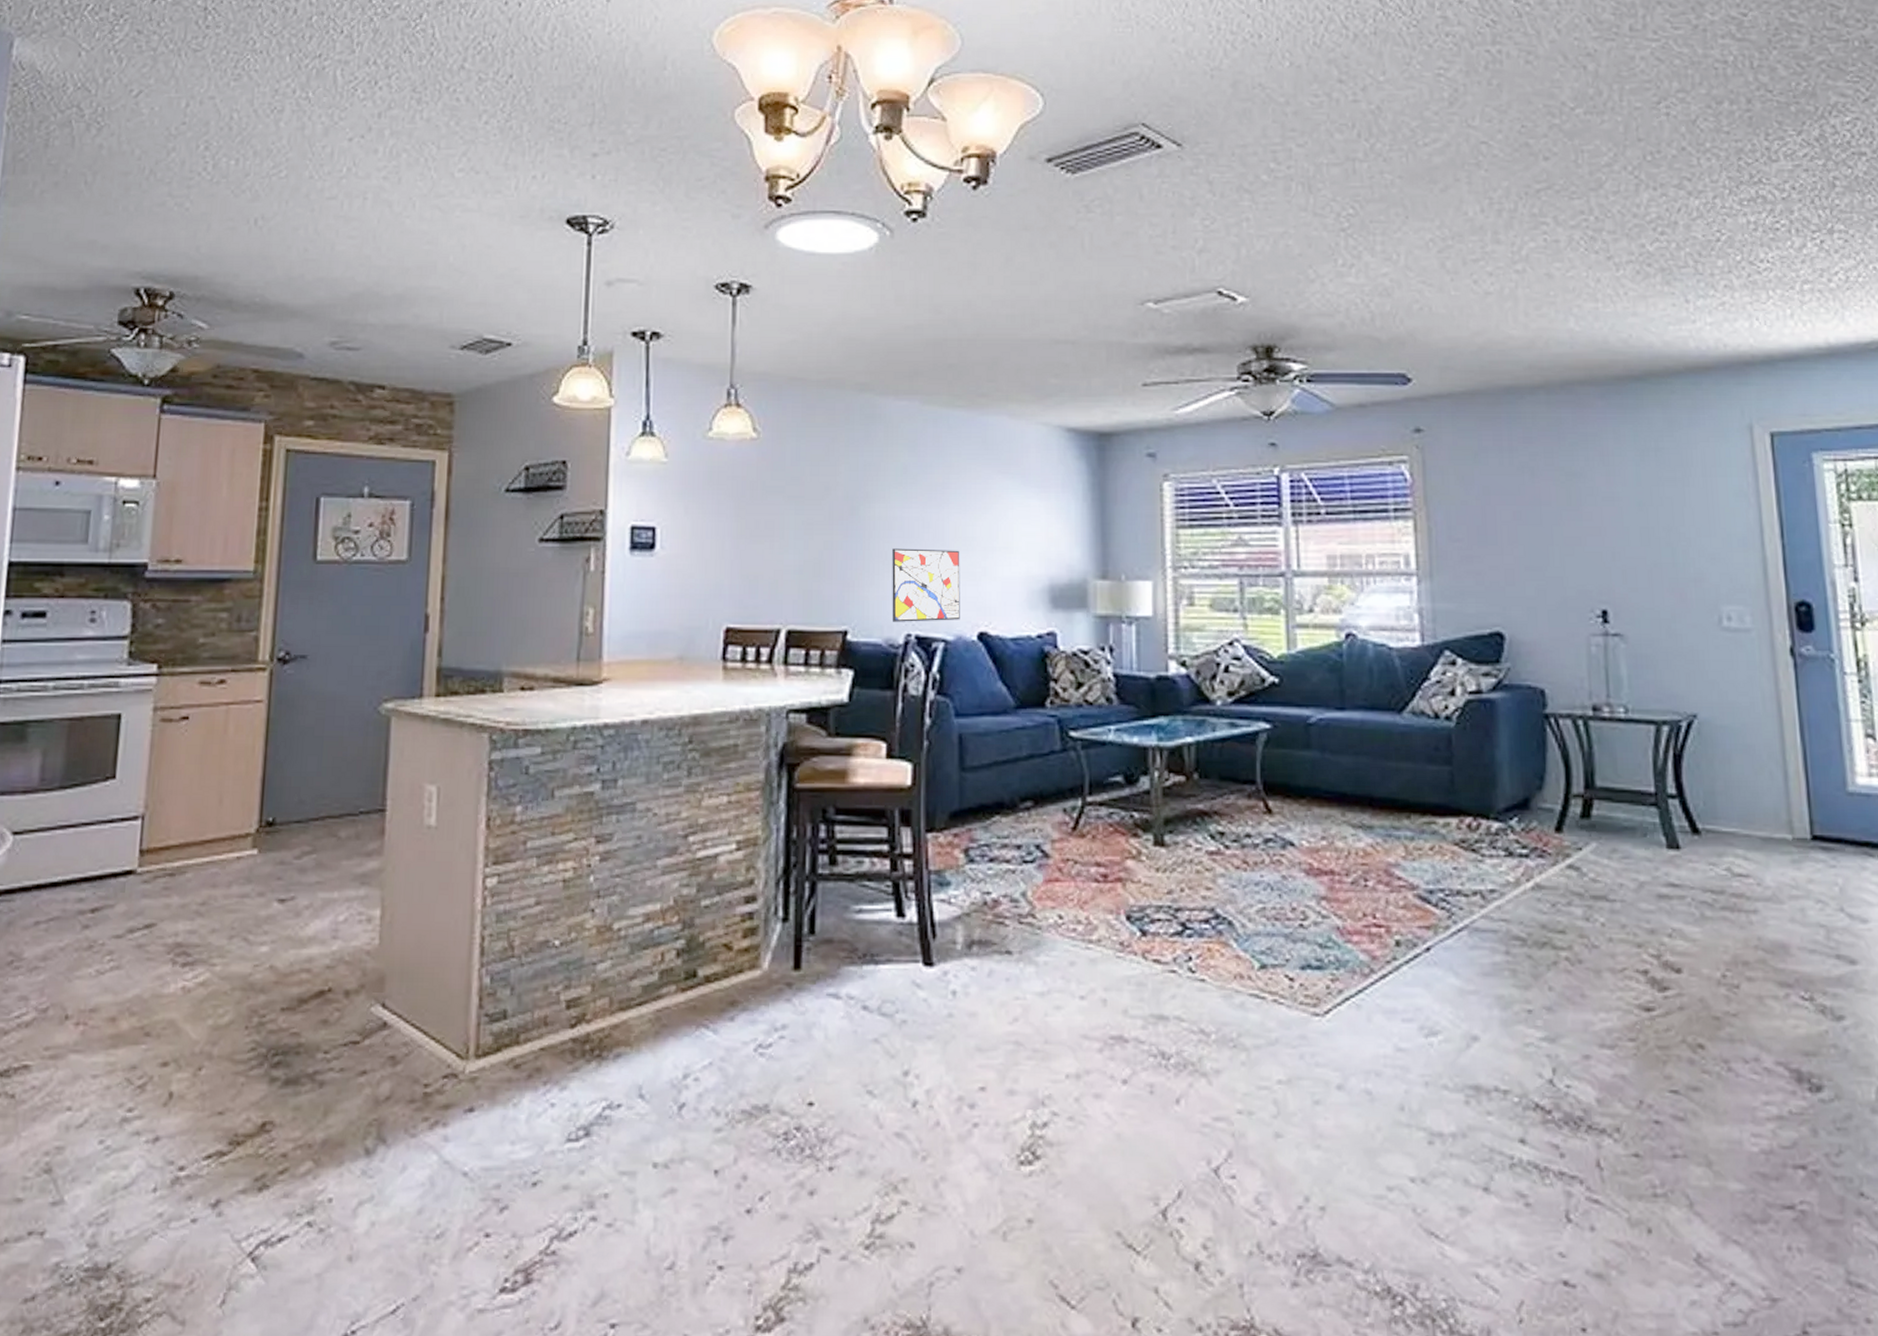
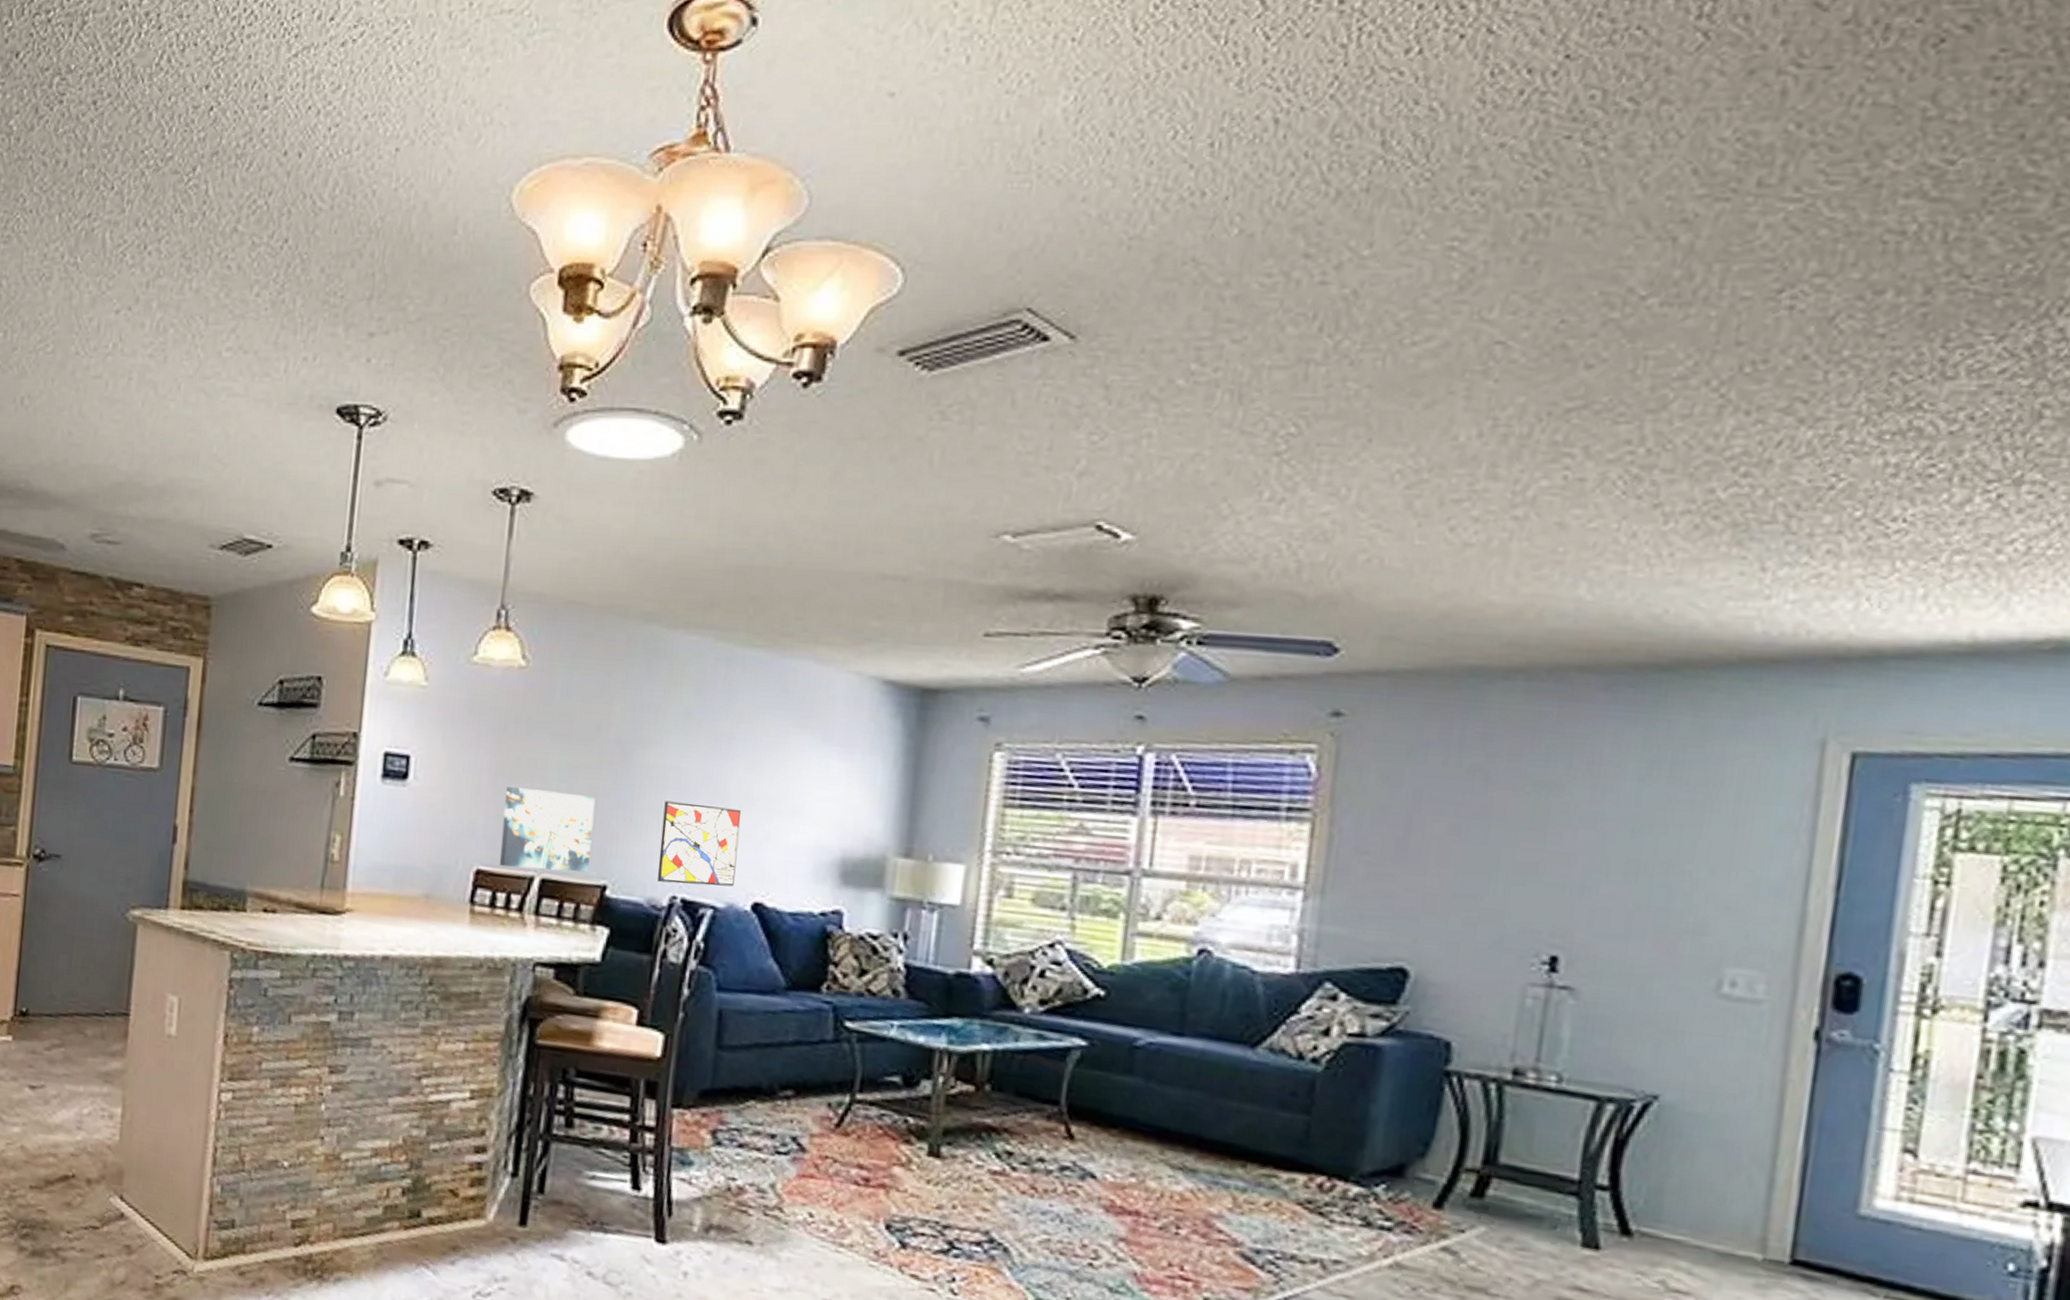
wall art: none [747,548,831,622] -> present [499,787,596,872]

